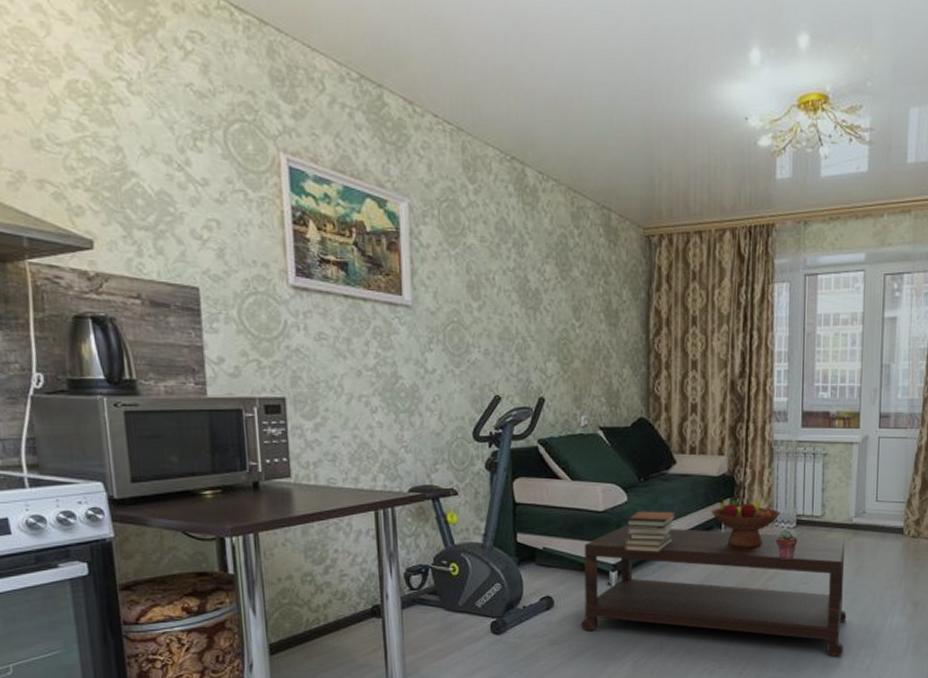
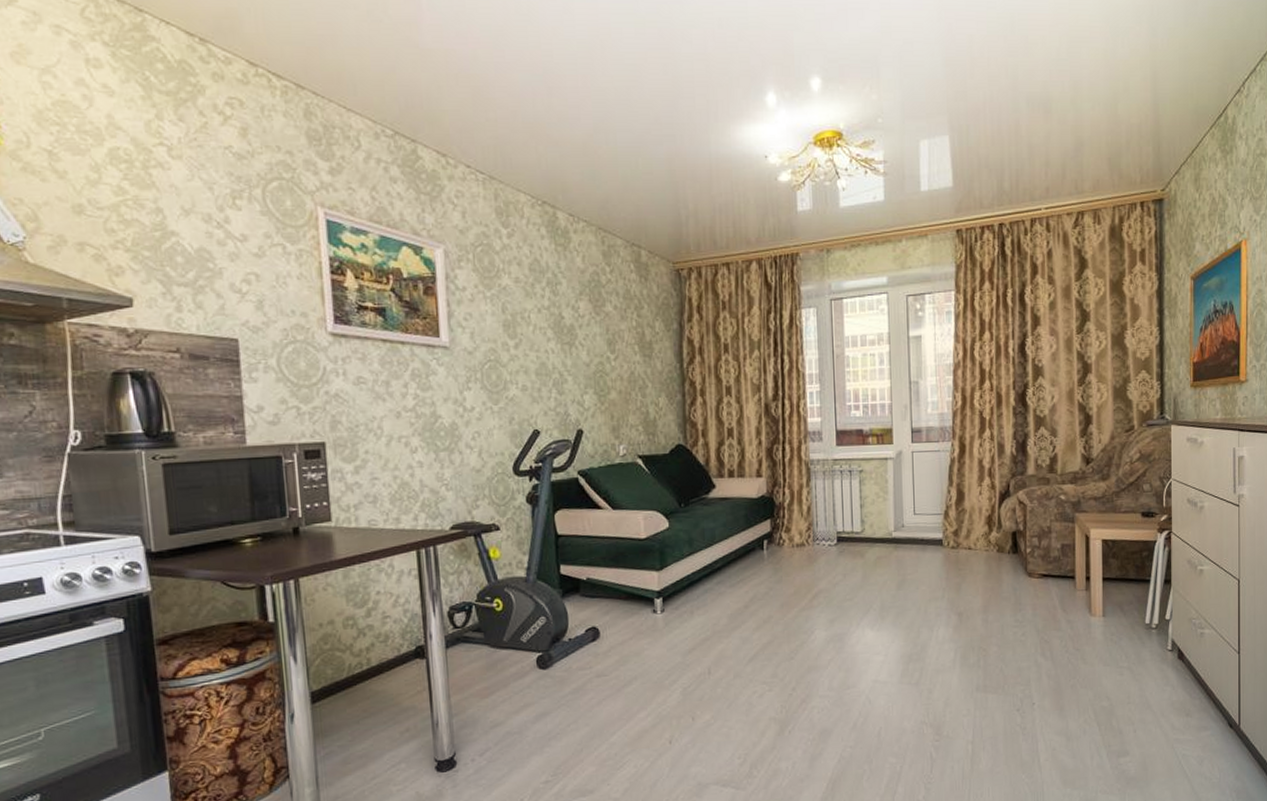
coffee table: present [581,526,847,657] -> none [628,552,893,673]
book stack: present [624,510,675,553] -> none [667,534,717,578]
fruit bowl: present [711,498,780,548] -> none [752,520,821,568]
potted succulent: present [775,529,798,560] -> none [817,547,840,577]

